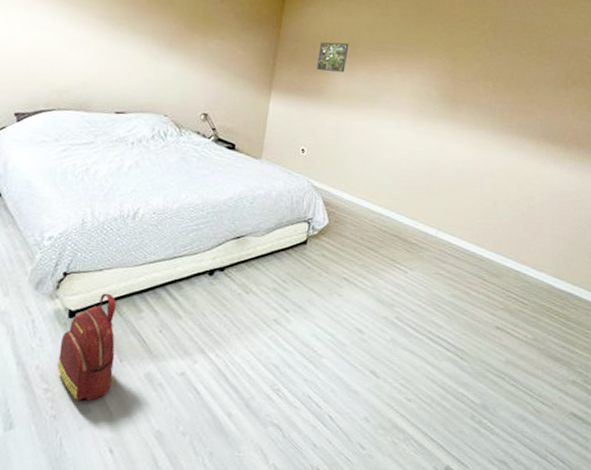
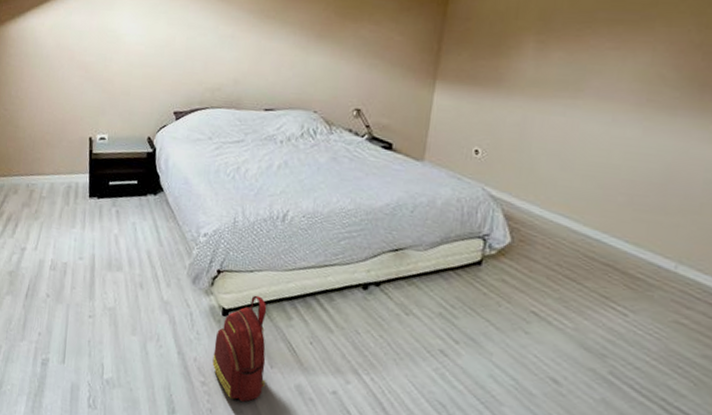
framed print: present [317,42,349,73] -> none [495,16,540,54]

